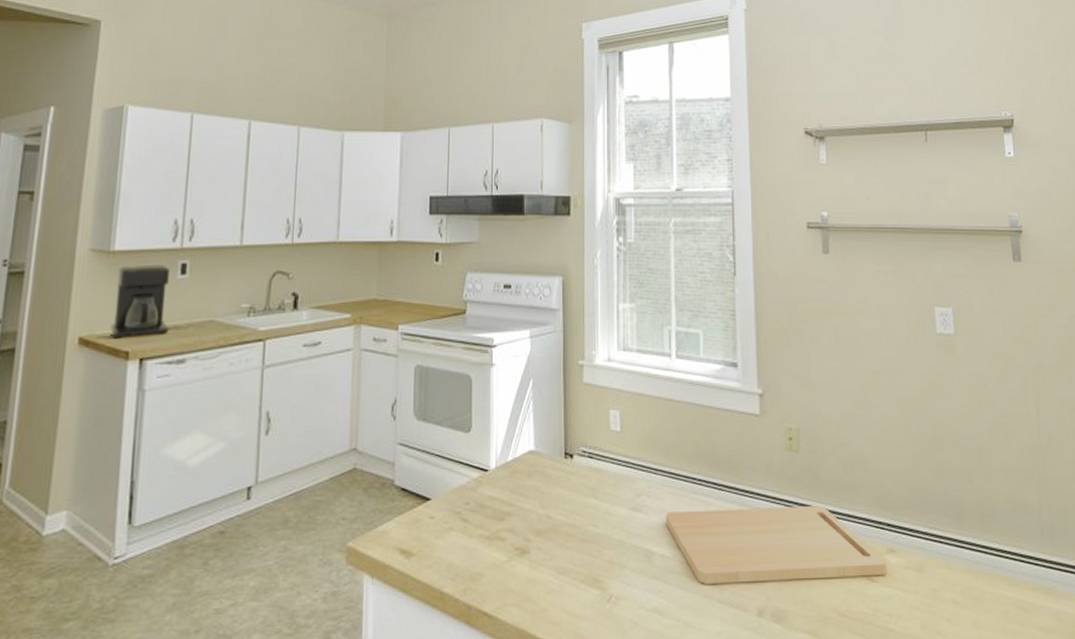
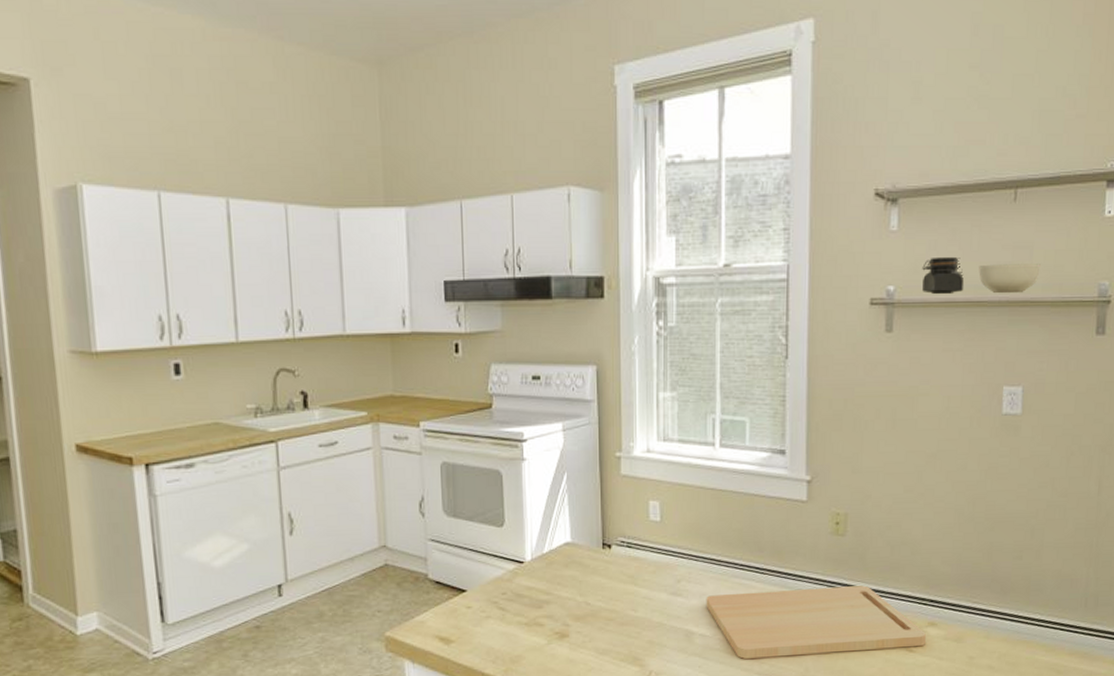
coffee maker: present [110,264,171,339] -> none [105,365,172,445]
jar: none [851,187,890,221] -> present [922,256,965,295]
bowl: none [901,195,956,222] -> present [979,264,1041,294]

